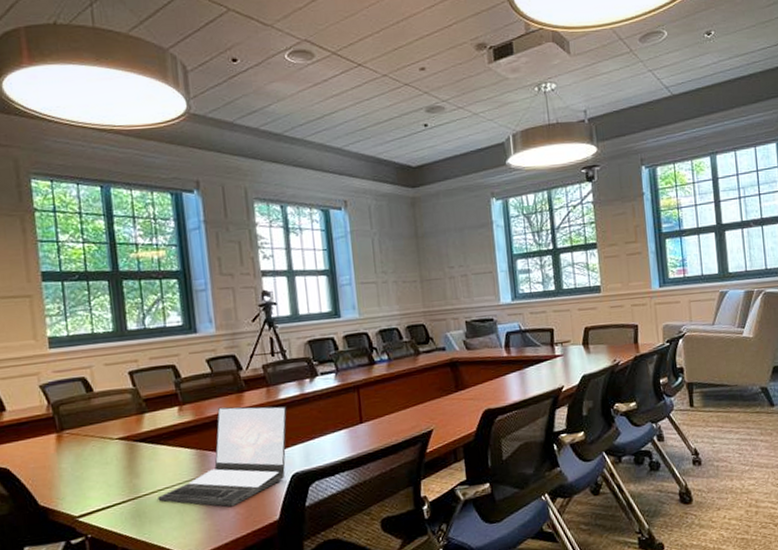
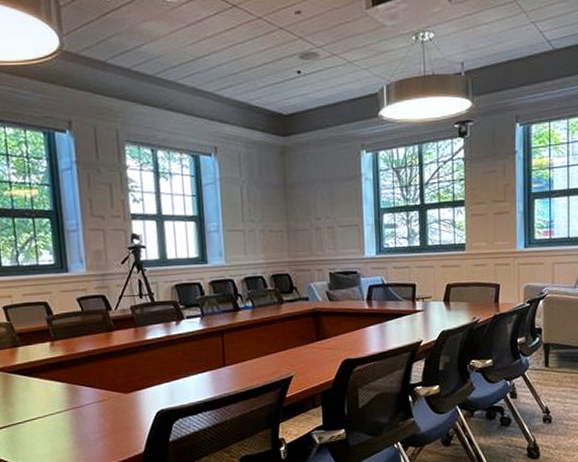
laptop: present [158,406,287,507] -> none [31,344,154,439]

